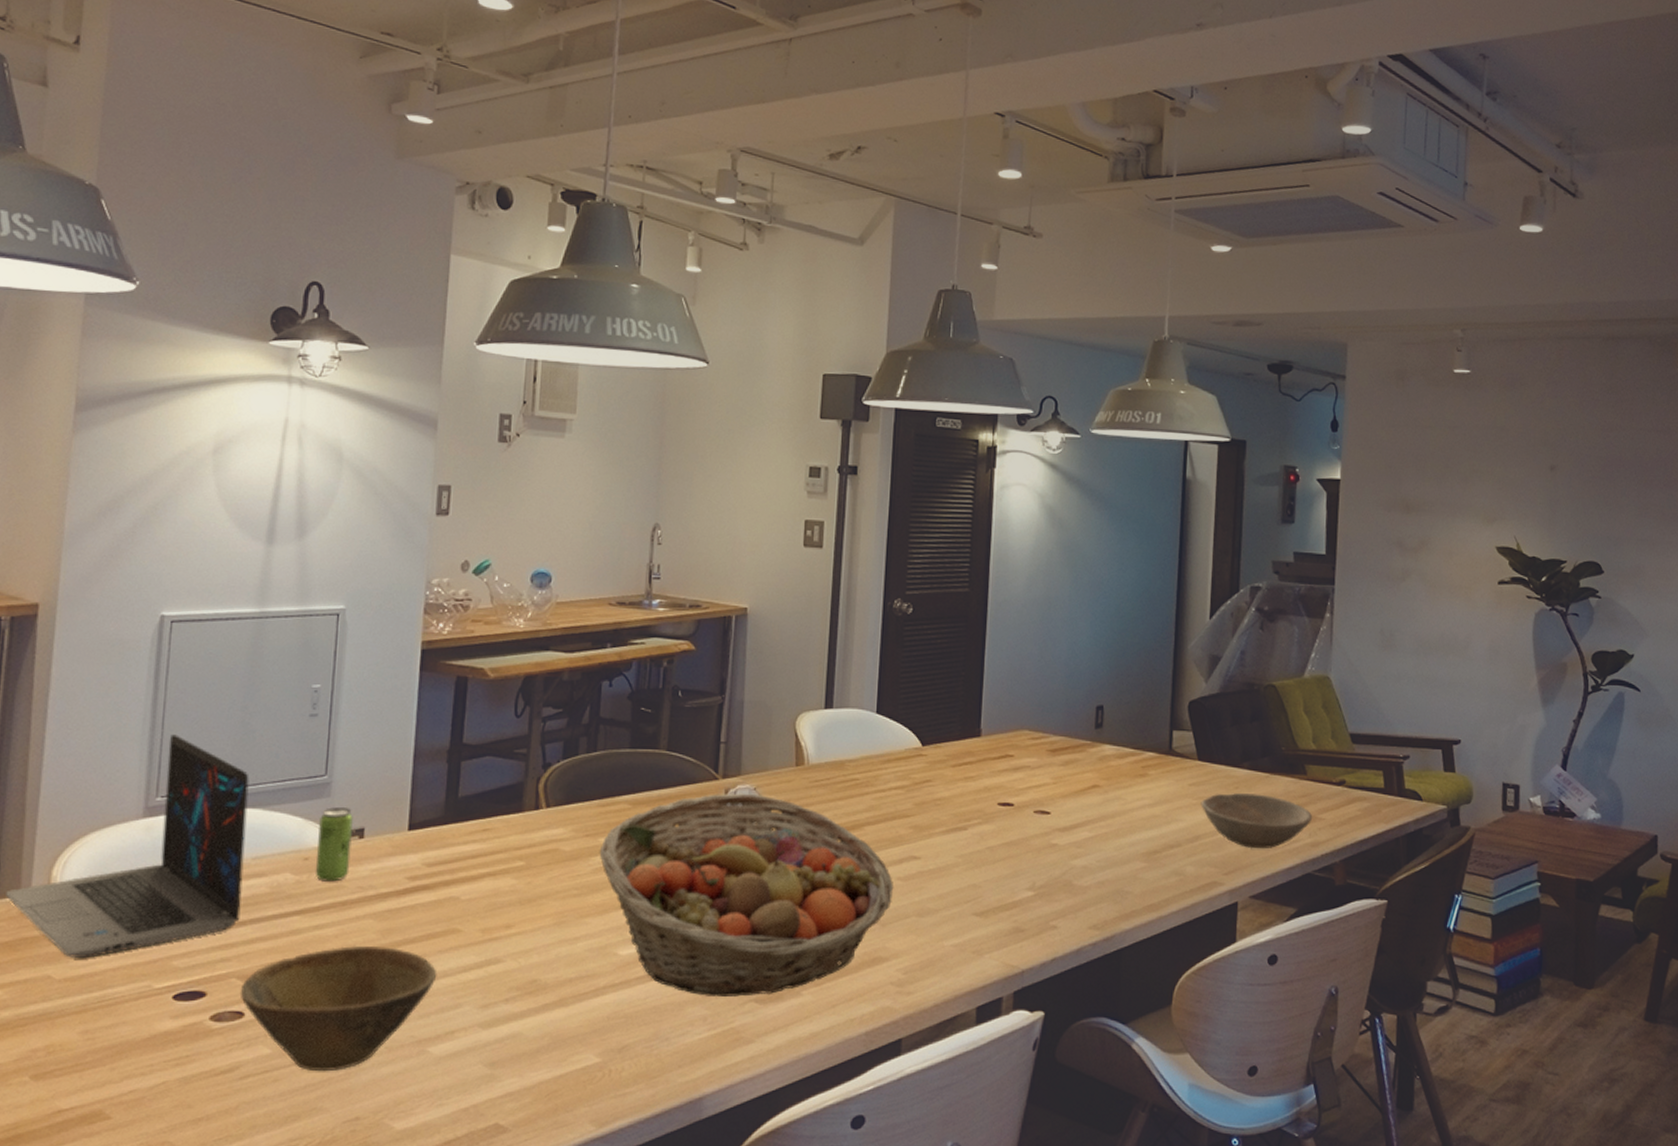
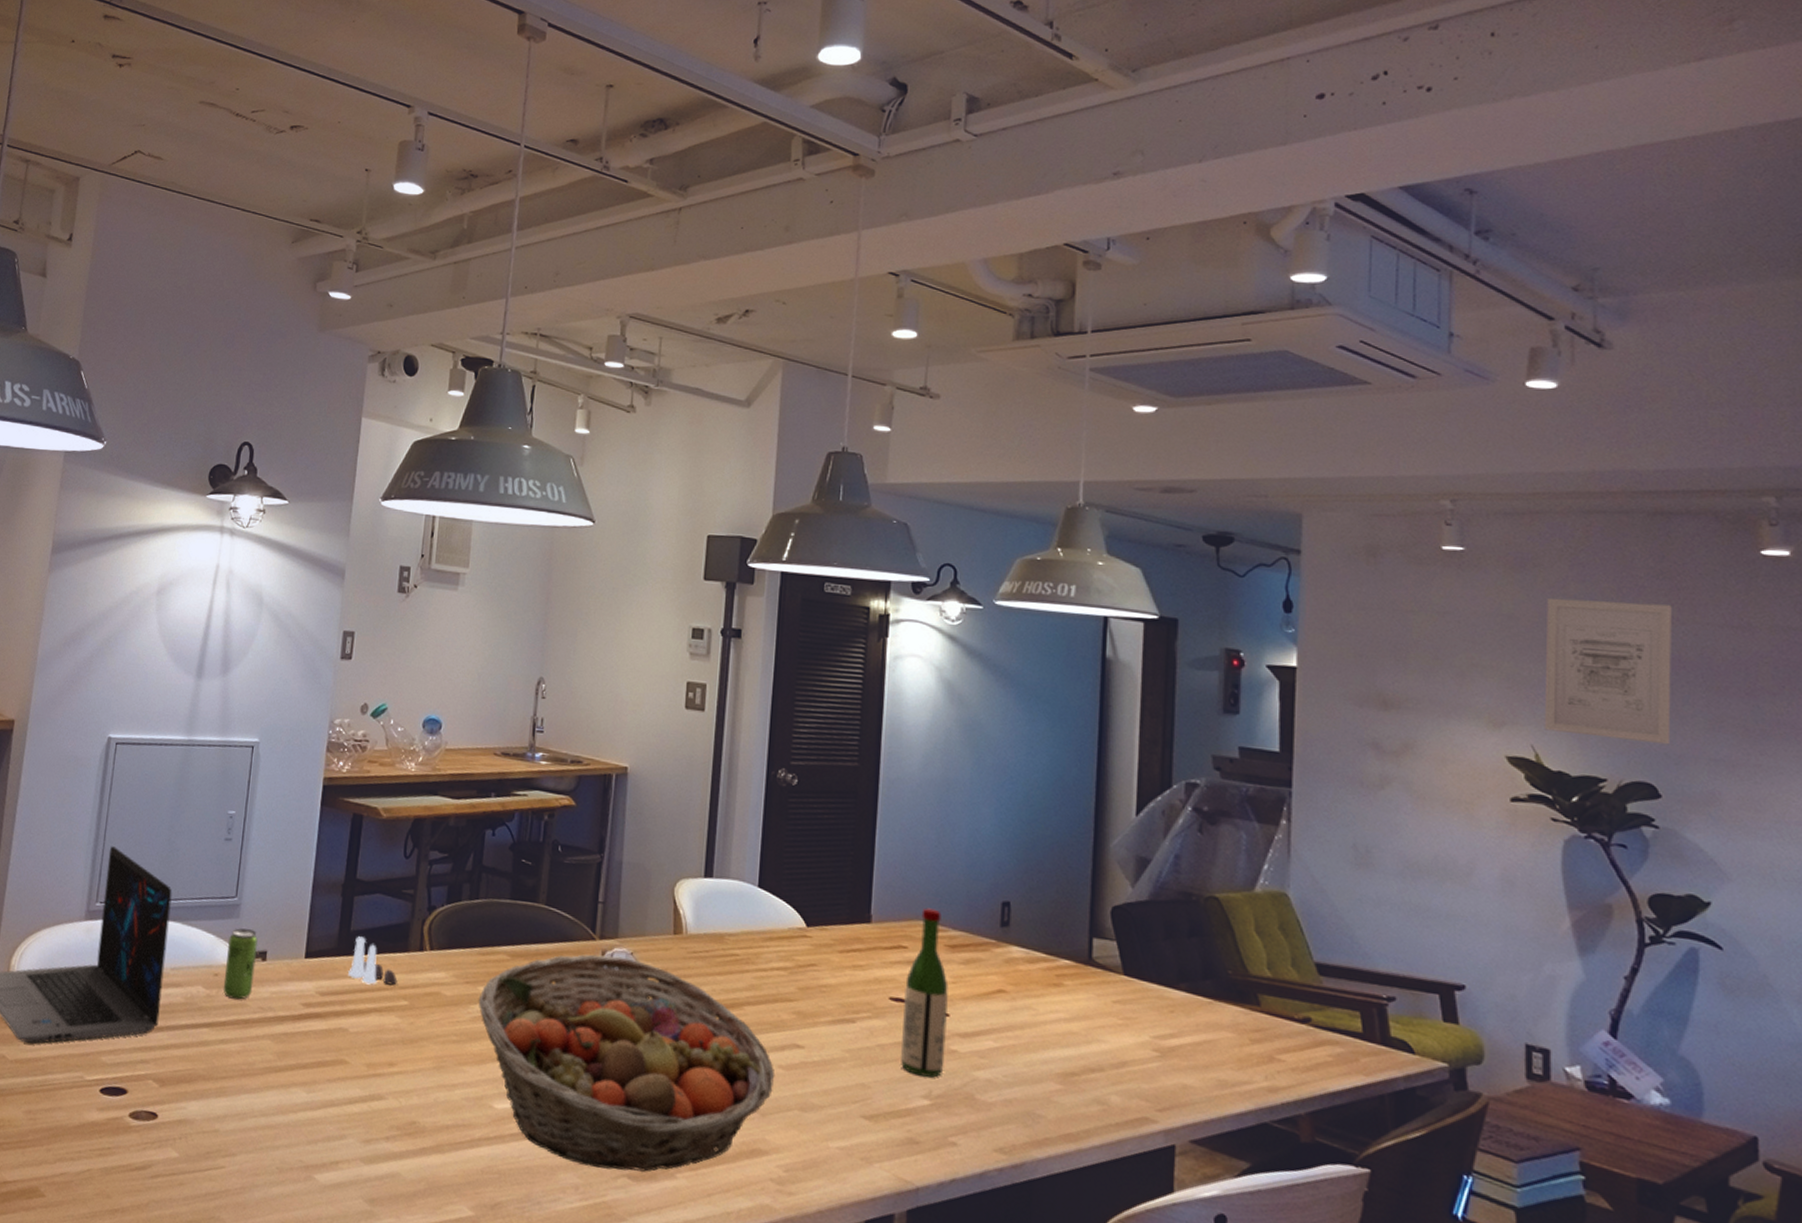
bowl: present [240,945,437,1072] -> none [155,1063,326,1184]
salt and pepper shaker set: none [457,802,512,850] -> present [348,936,398,985]
wine bottle: none [1007,718,1050,871] -> present [900,908,949,1078]
bowl: present [1200,793,1313,849] -> none [1127,1016,1270,1088]
wall art: none [1524,411,1617,530] -> present [1544,598,1672,745]

